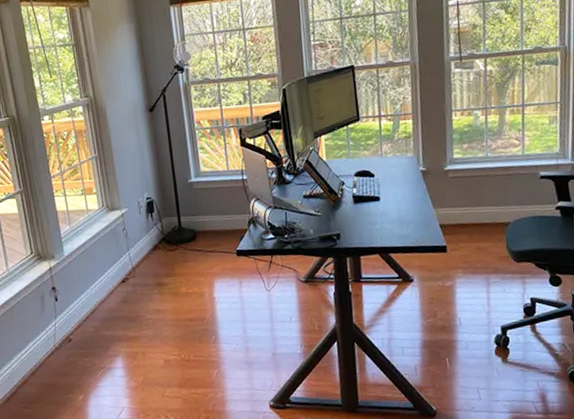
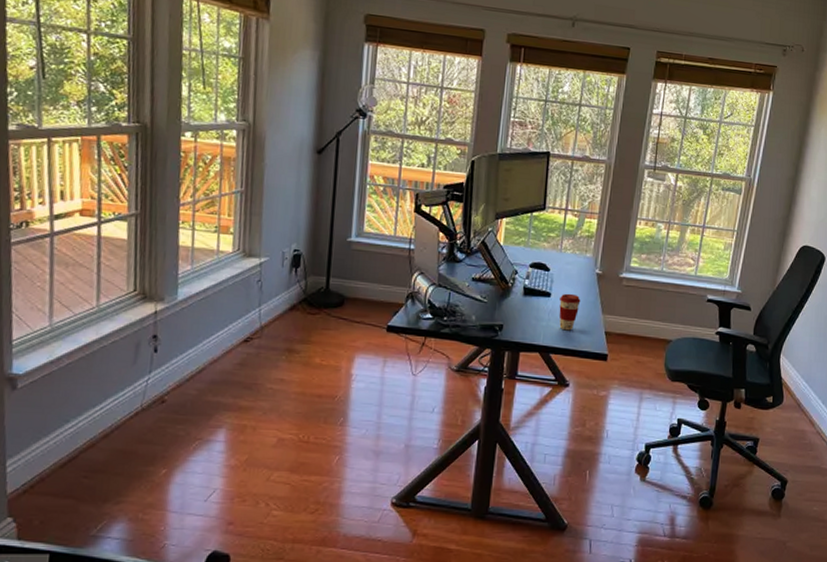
coffee cup: none [389,194,410,230] -> present [559,293,581,331]

